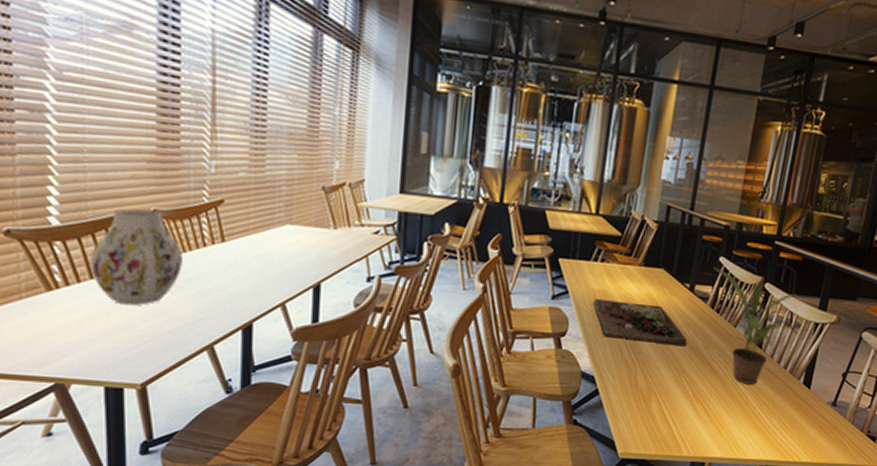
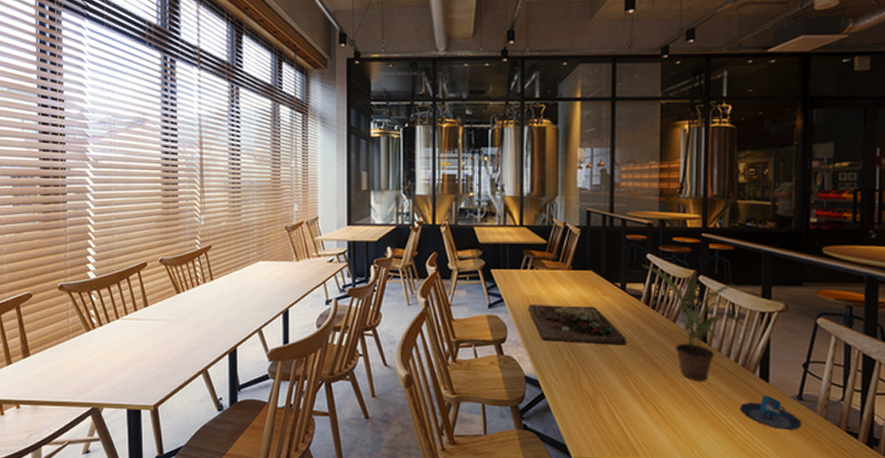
vase: present [90,208,182,306] -> none [117,259,182,339]
mug: none [780,400,832,433] -> present [739,395,802,430]

